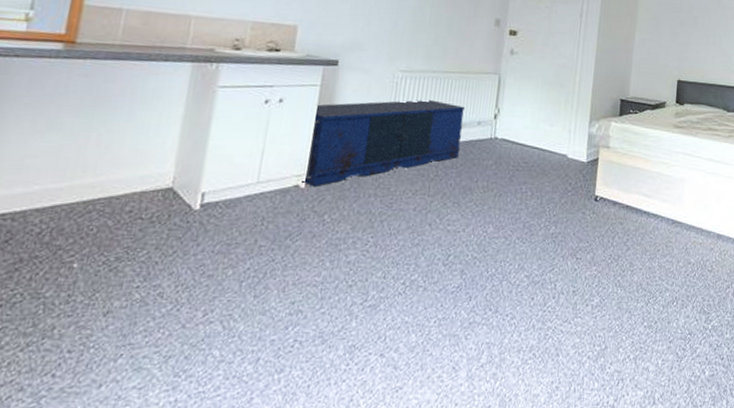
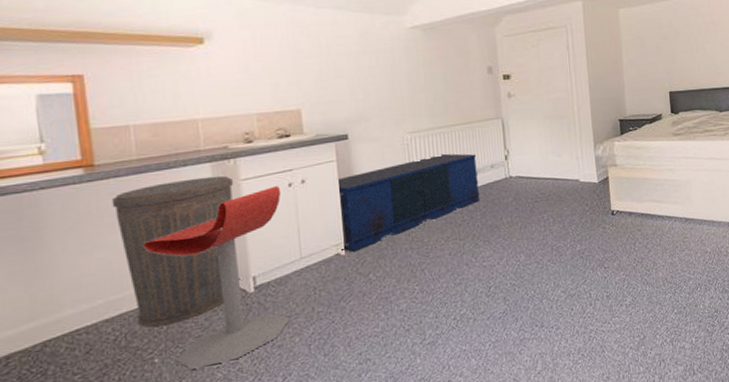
trash can: none [69,74,210,228] -> present [111,175,233,327]
stool: none [96,100,255,283] -> present [143,186,289,370]

